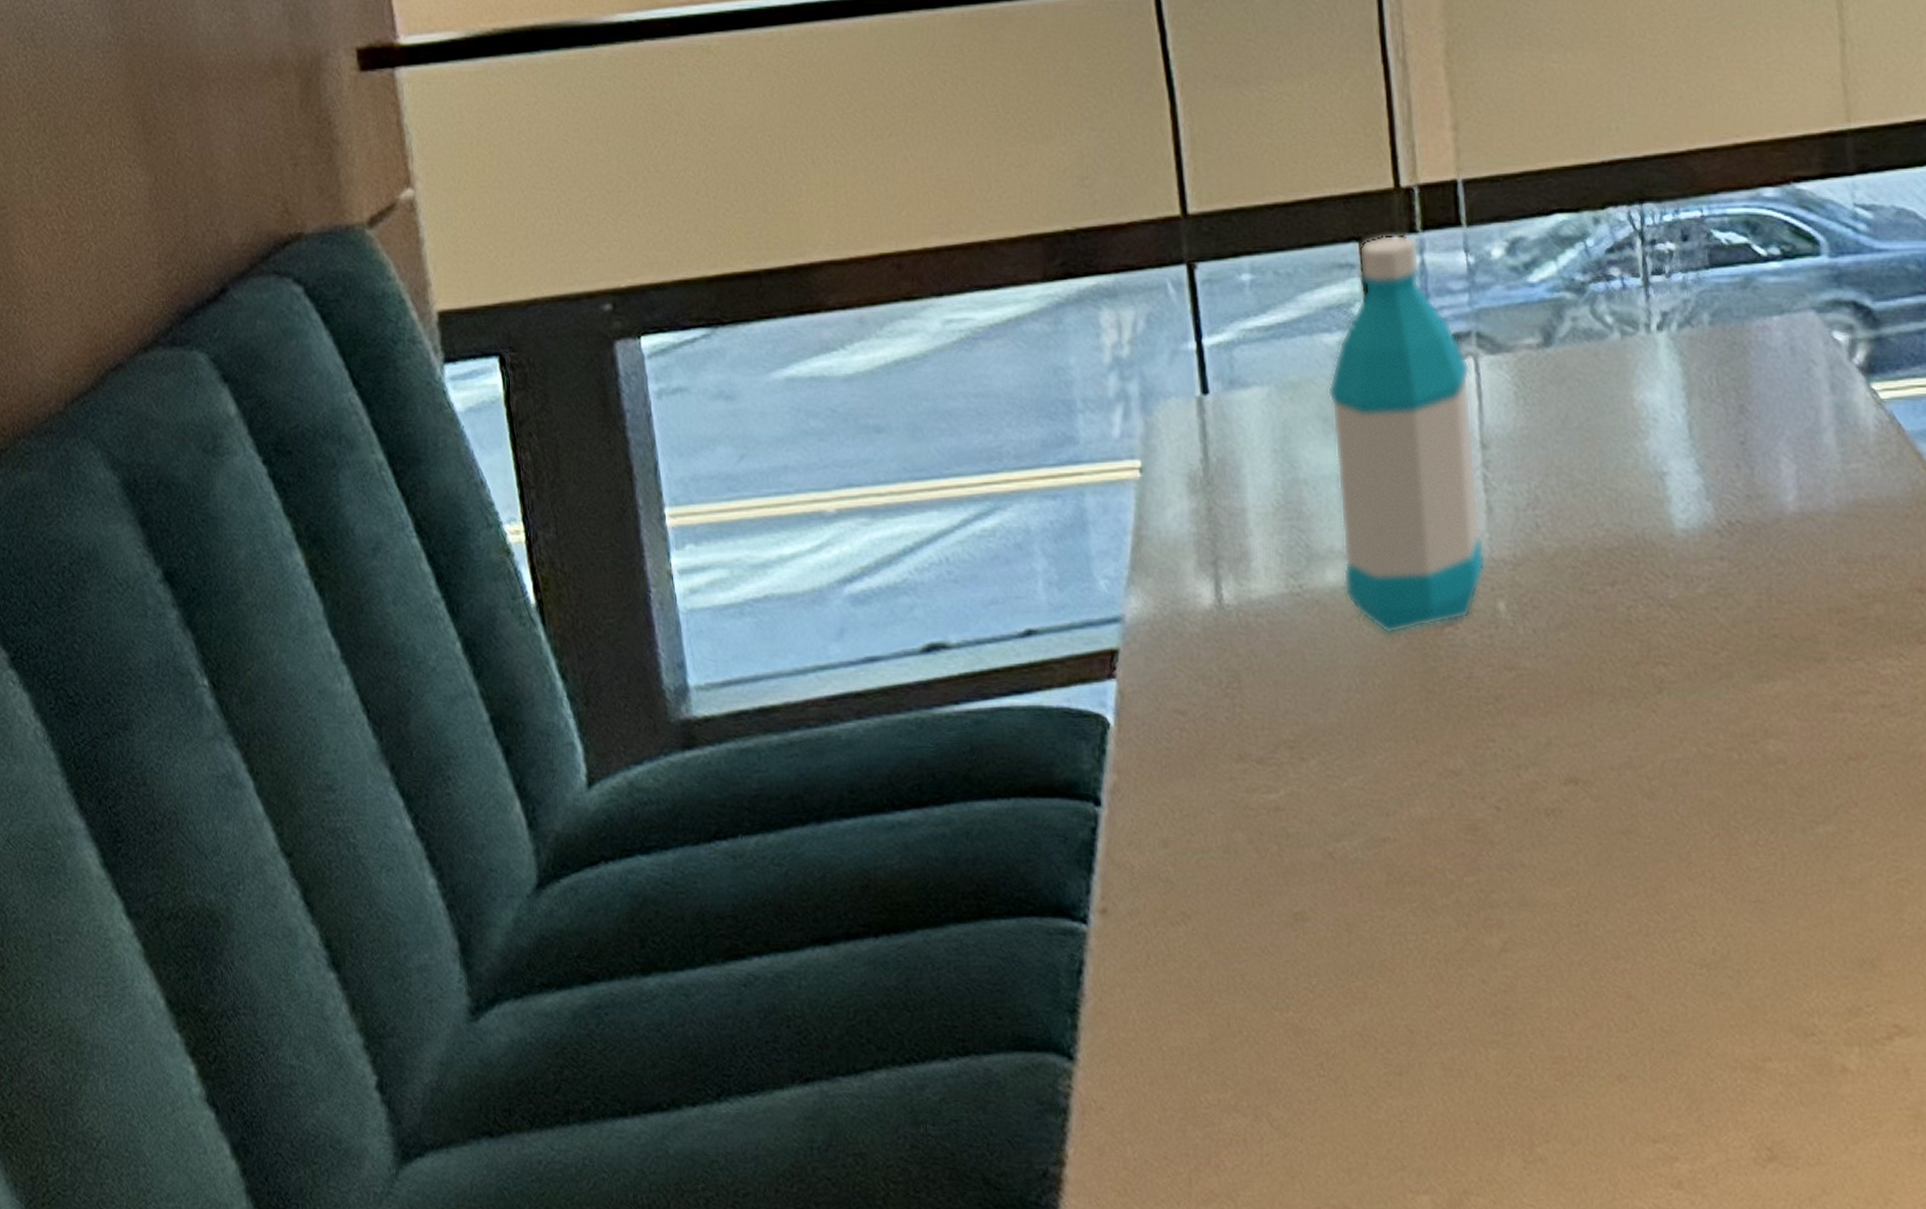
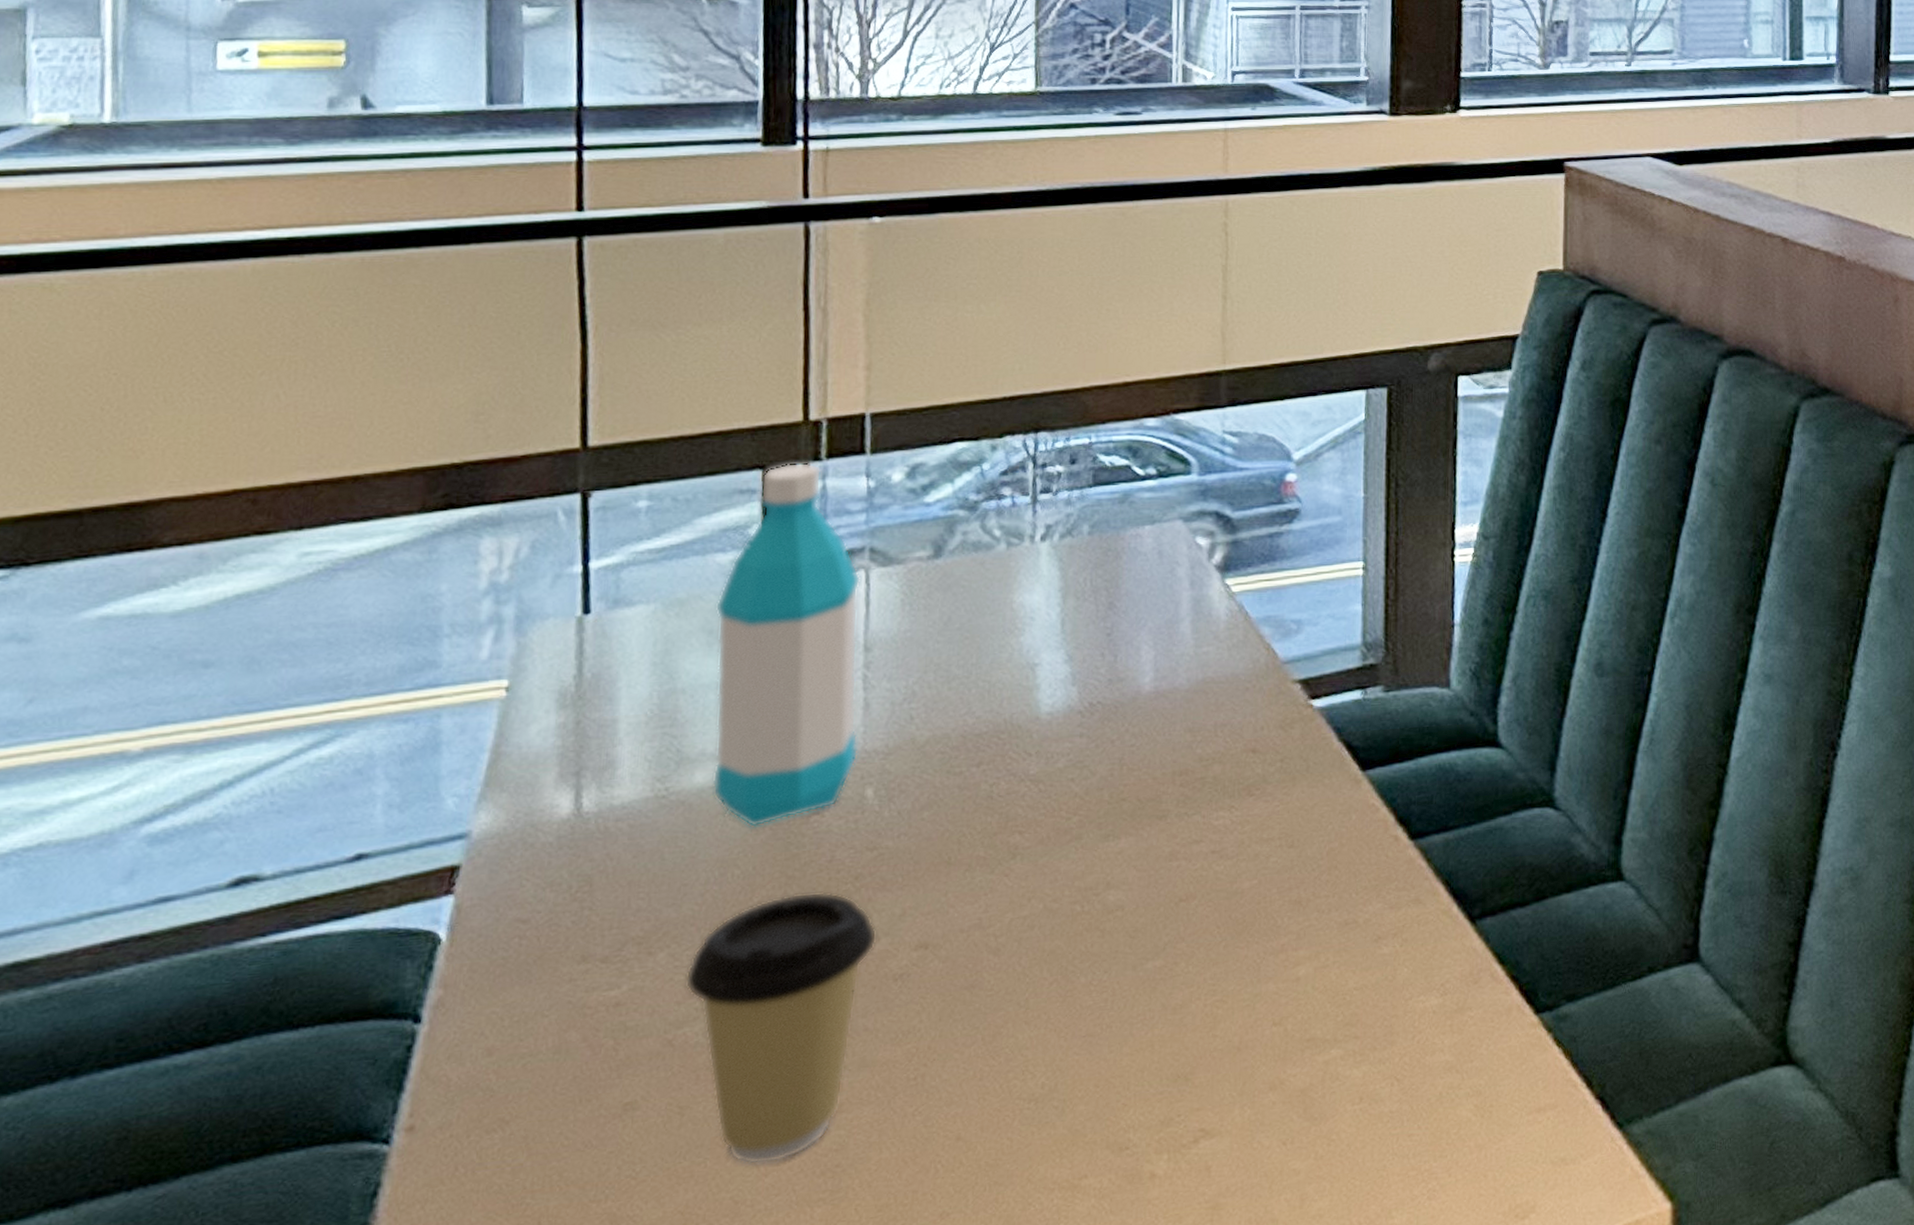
coffee cup: none [1338,710,1525,996] -> present [685,891,877,1166]

